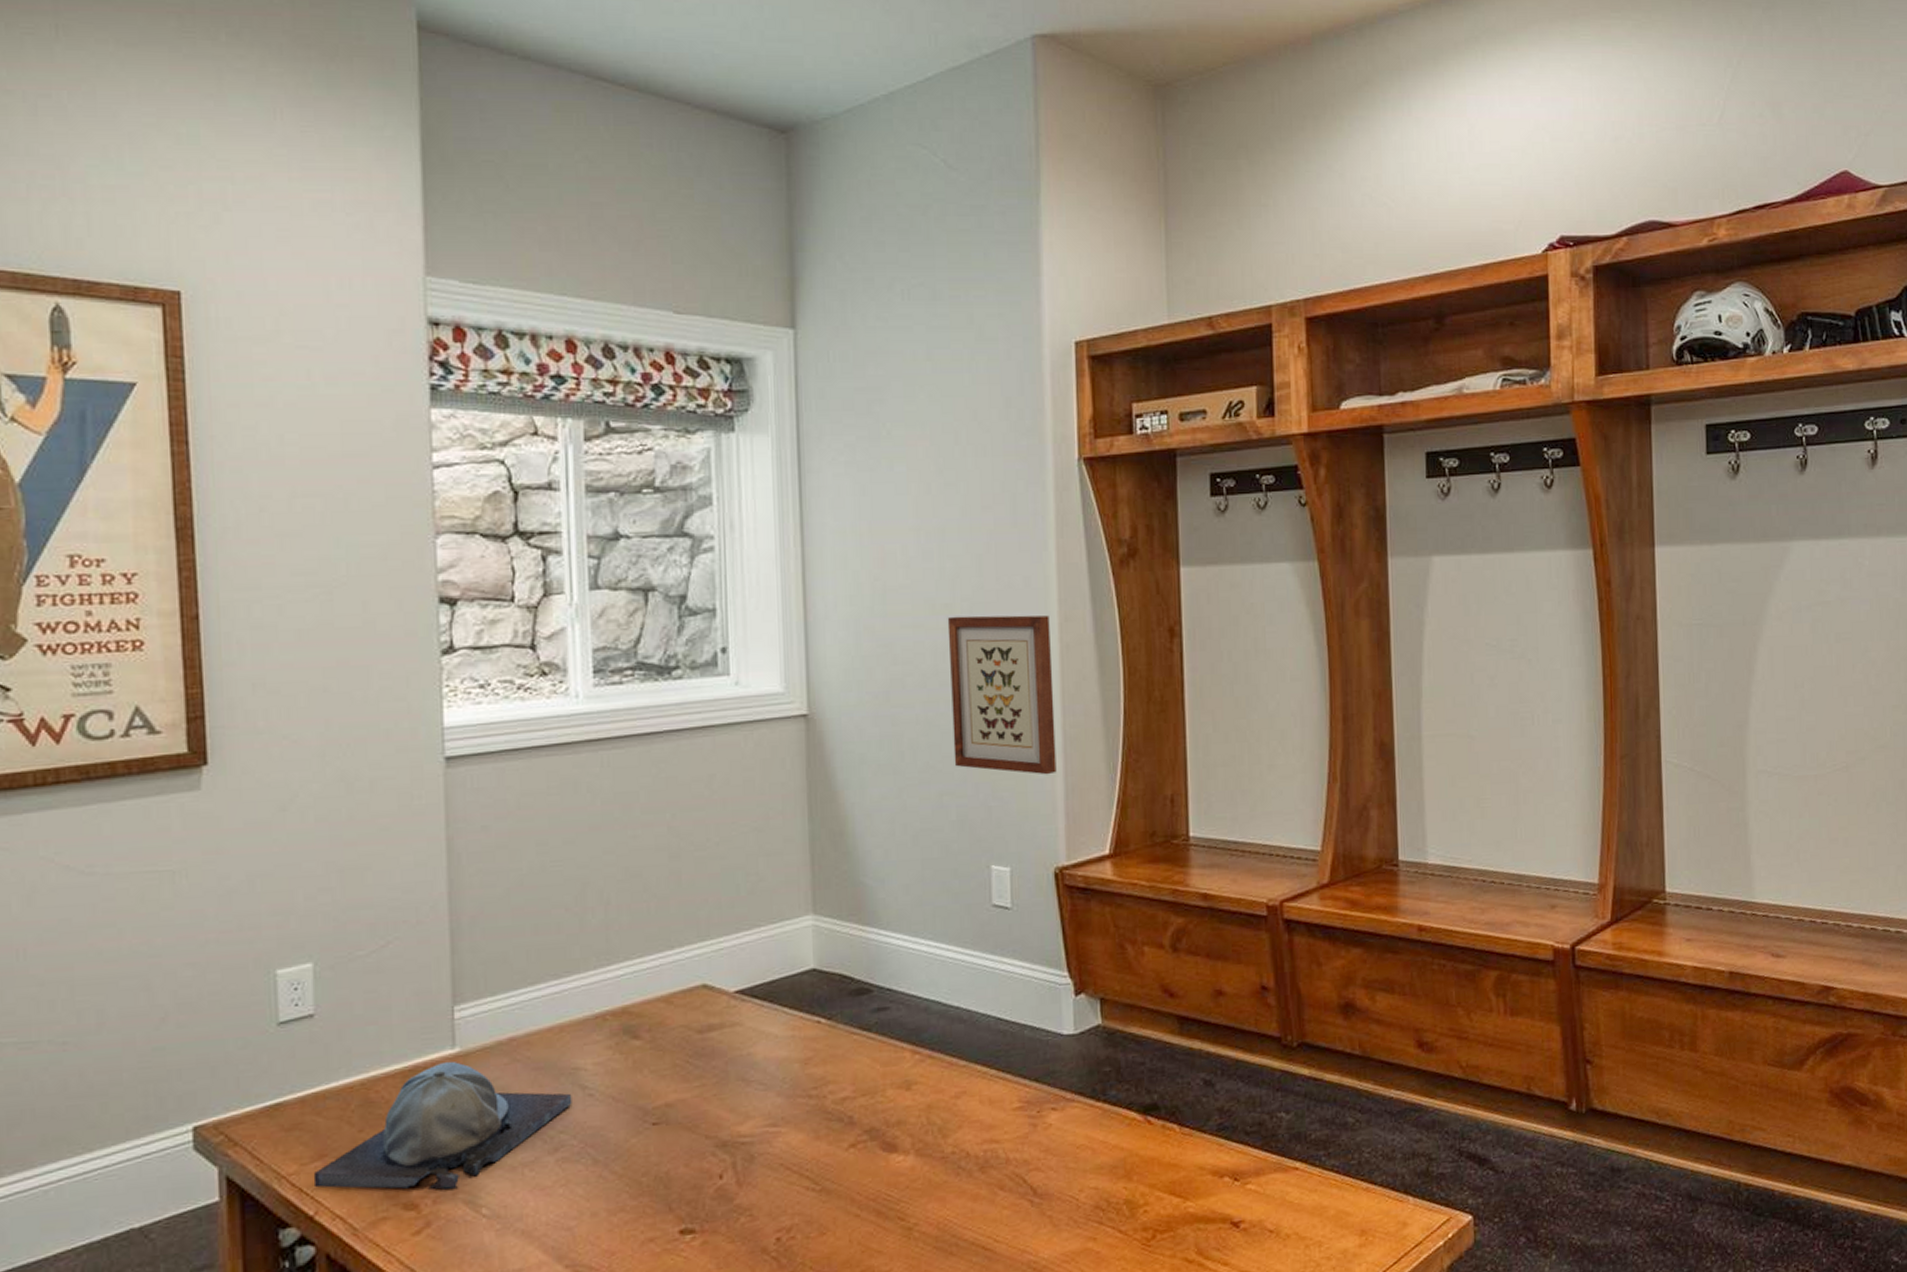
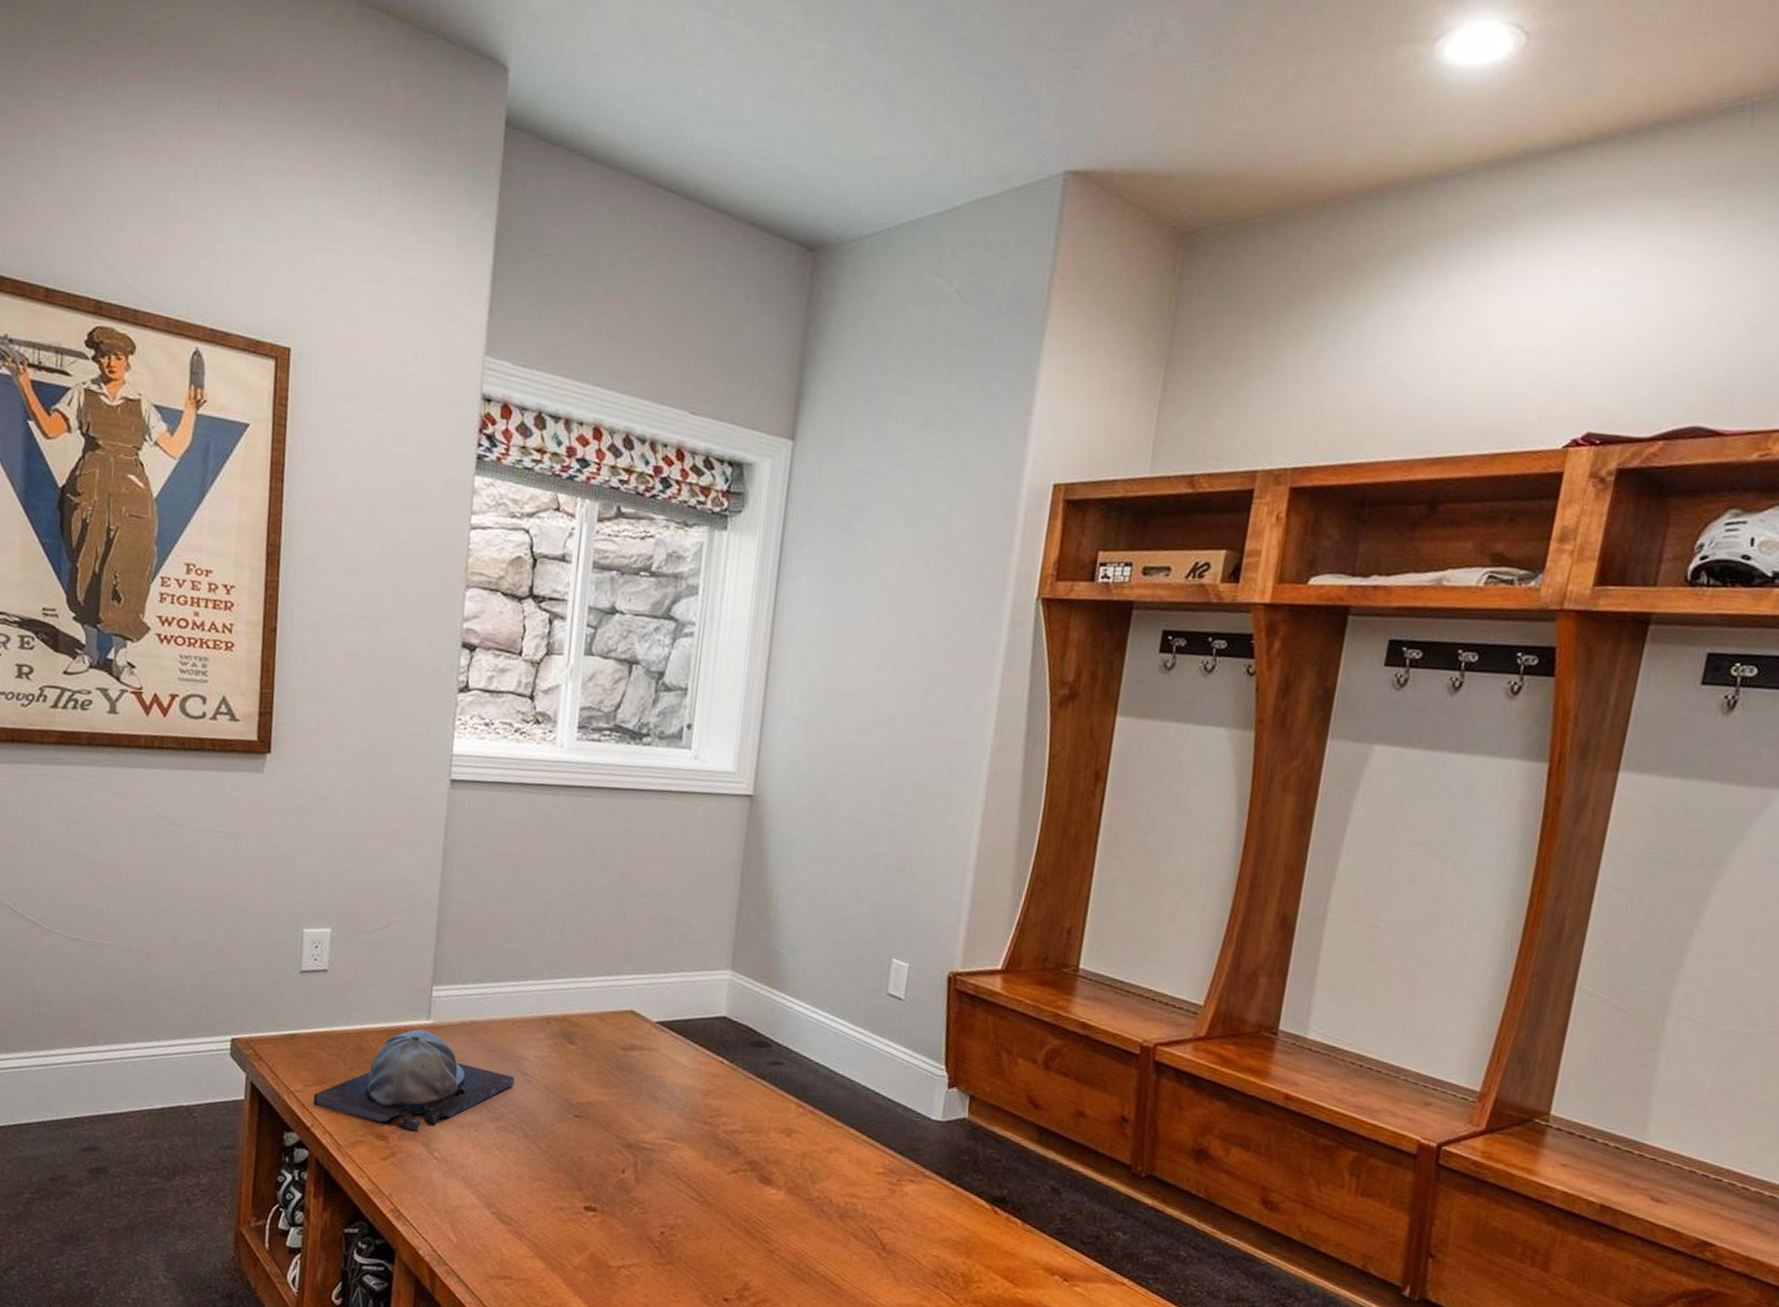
wall art: present [947,615,1057,775] -> none [874,728,984,888]

